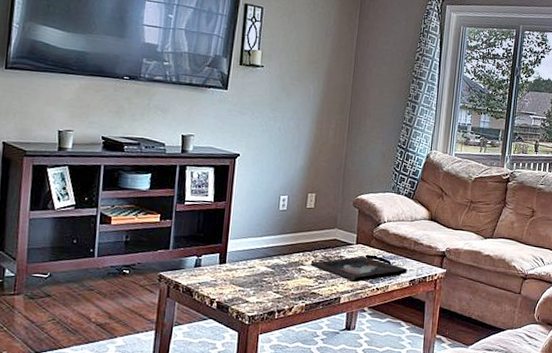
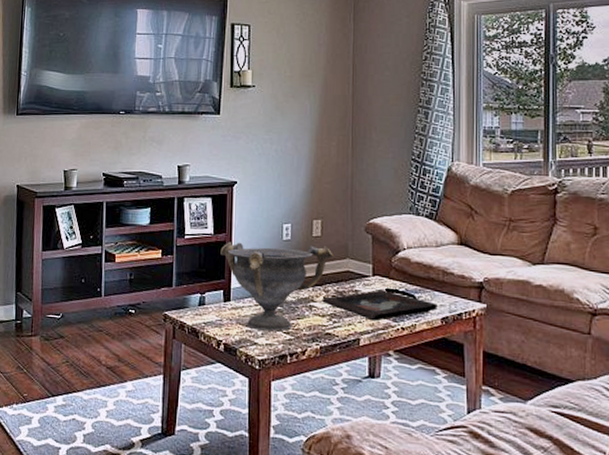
decorative bowl: none [219,209,325,291] -> present [220,241,335,331]

